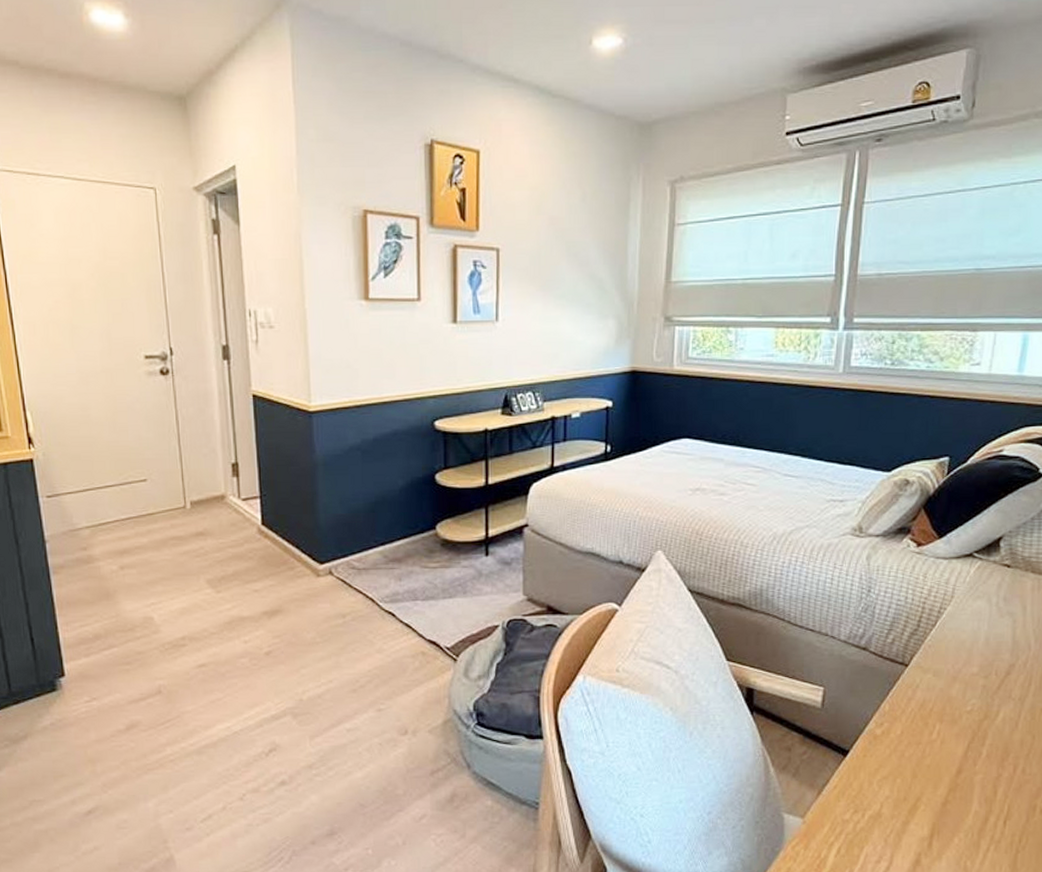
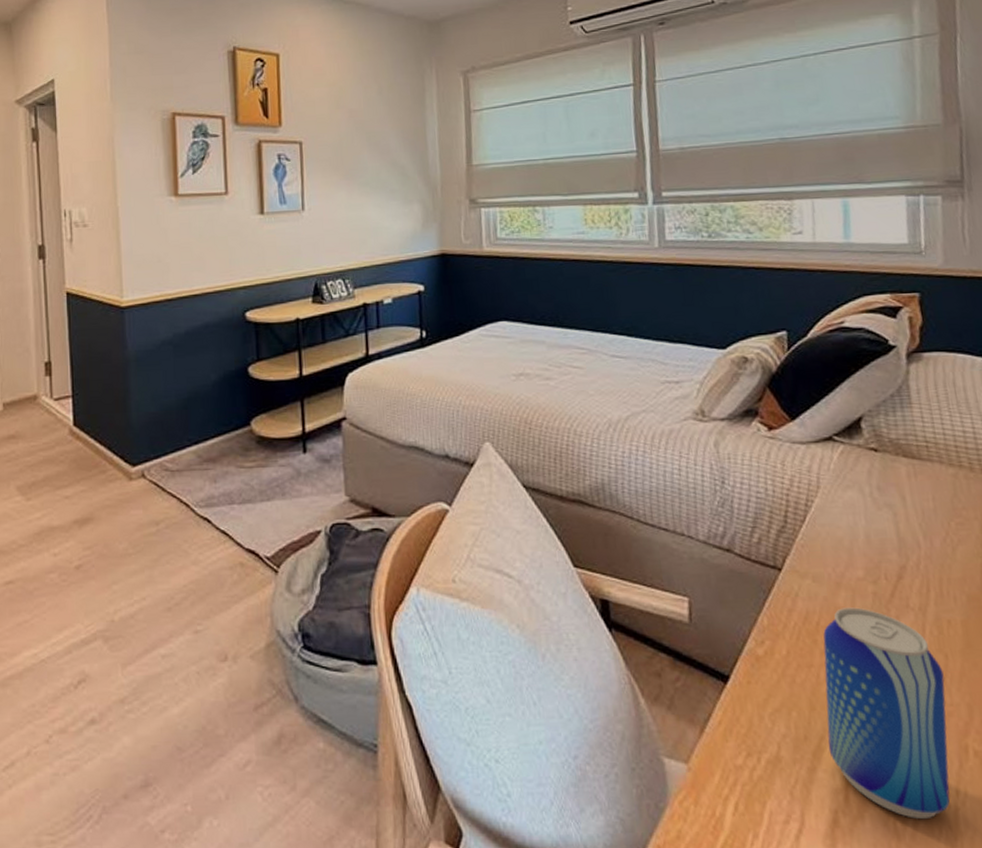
beer can: none [922,697,1028,860] -> present [823,607,950,820]

